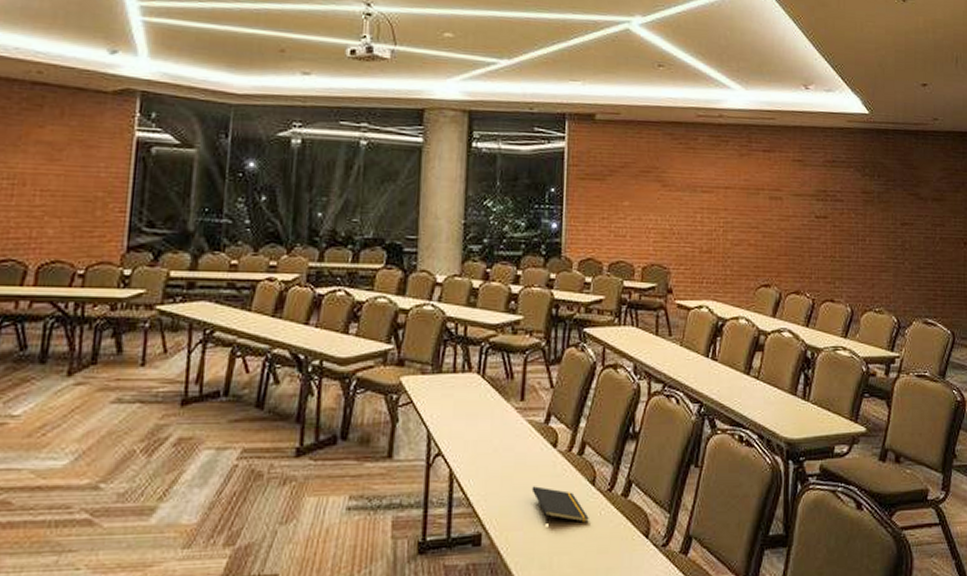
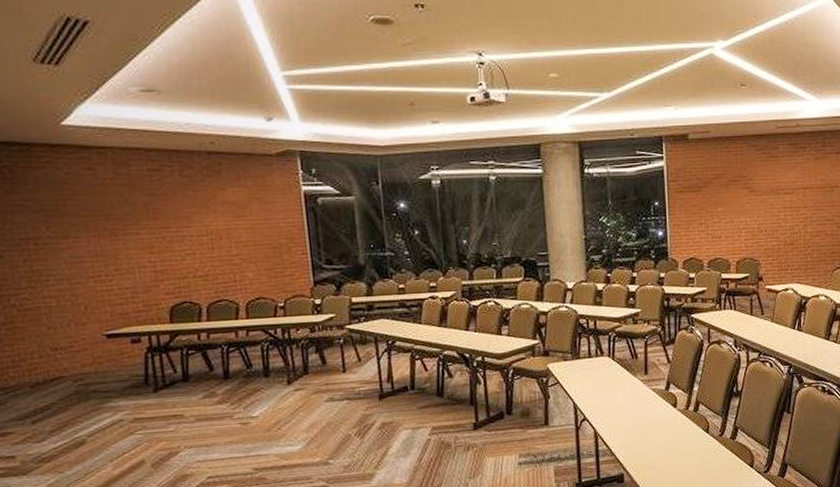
notepad: present [531,486,589,524] -> none [659,437,706,463]

